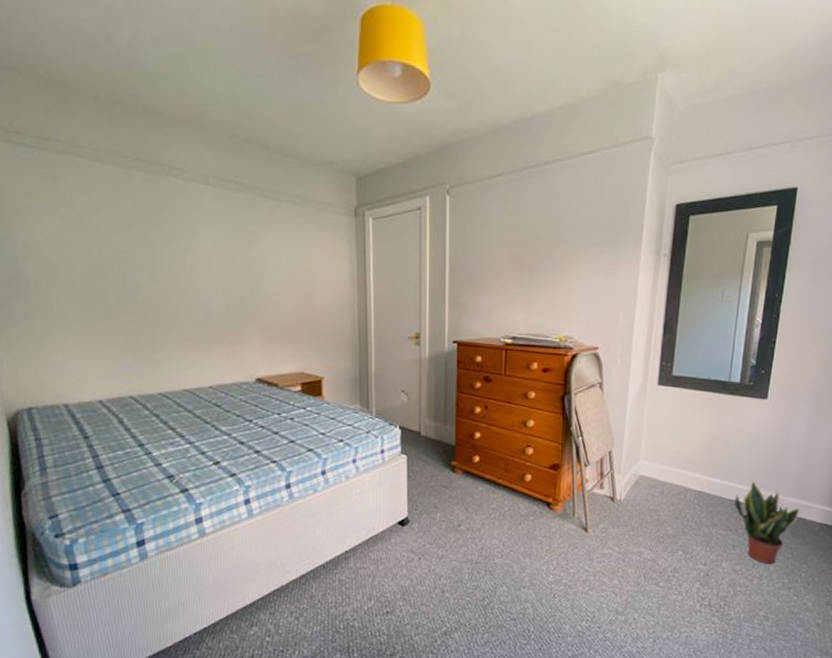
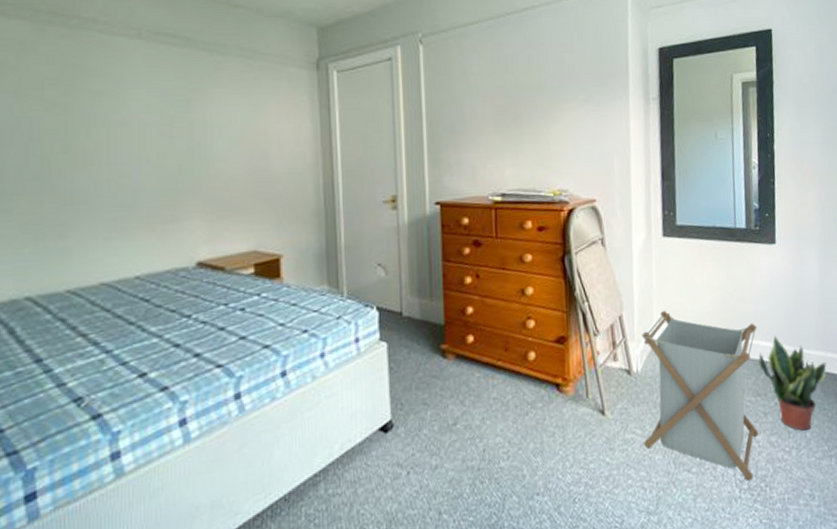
laundry basket: none [620,449,737,599] -> present [642,310,759,481]

